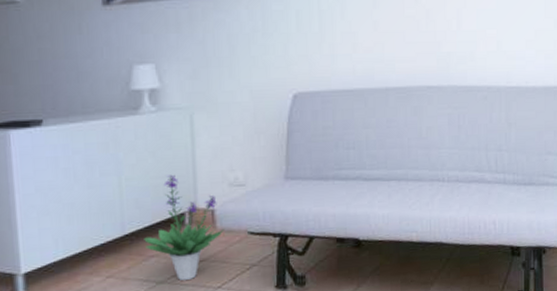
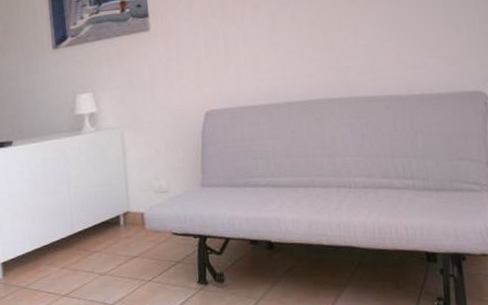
potted plant: present [144,174,226,281] -> none [88,183,153,274]

